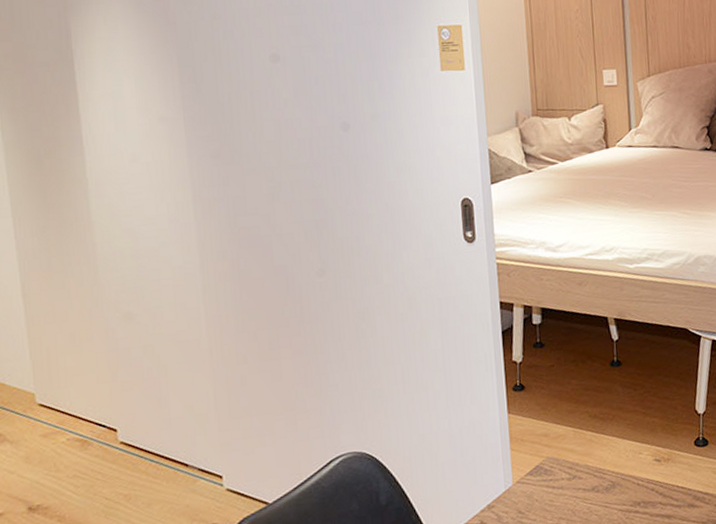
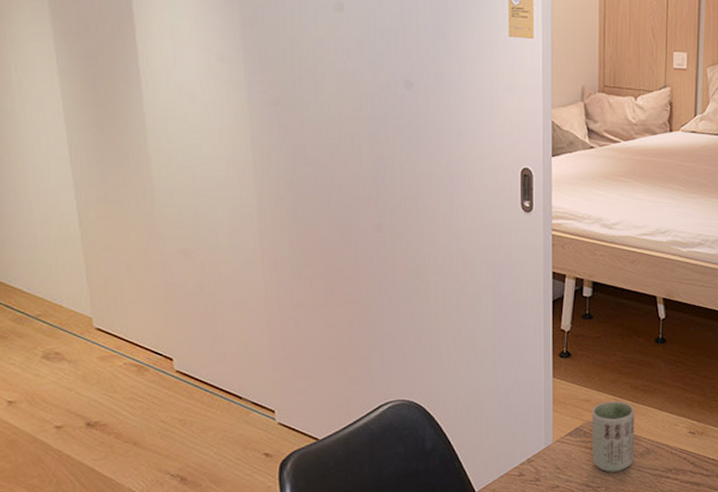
cup: none [551,432,600,512] -> present [592,401,634,472]

